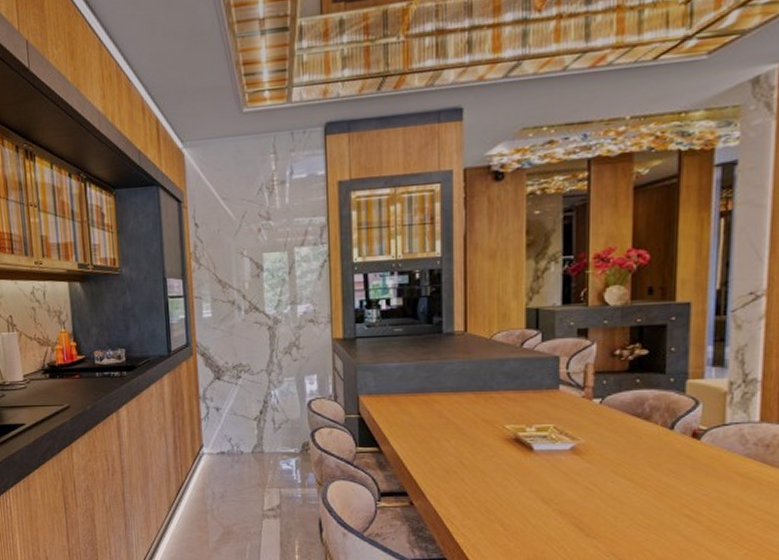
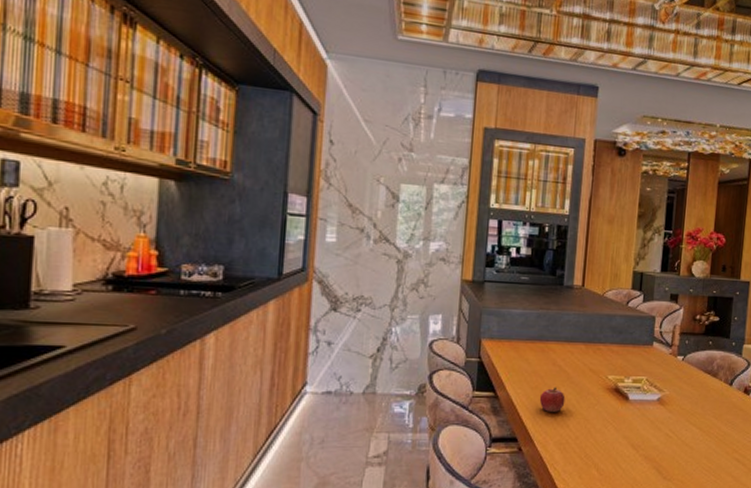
fruit: none [427,439,457,467] -> present [539,387,566,413]

